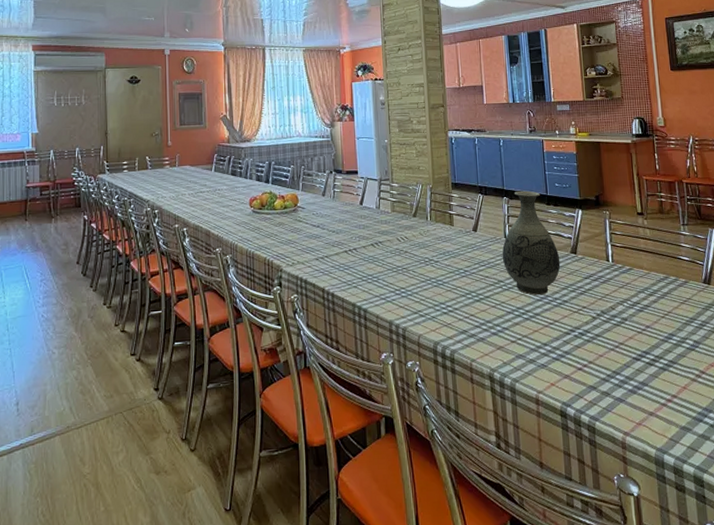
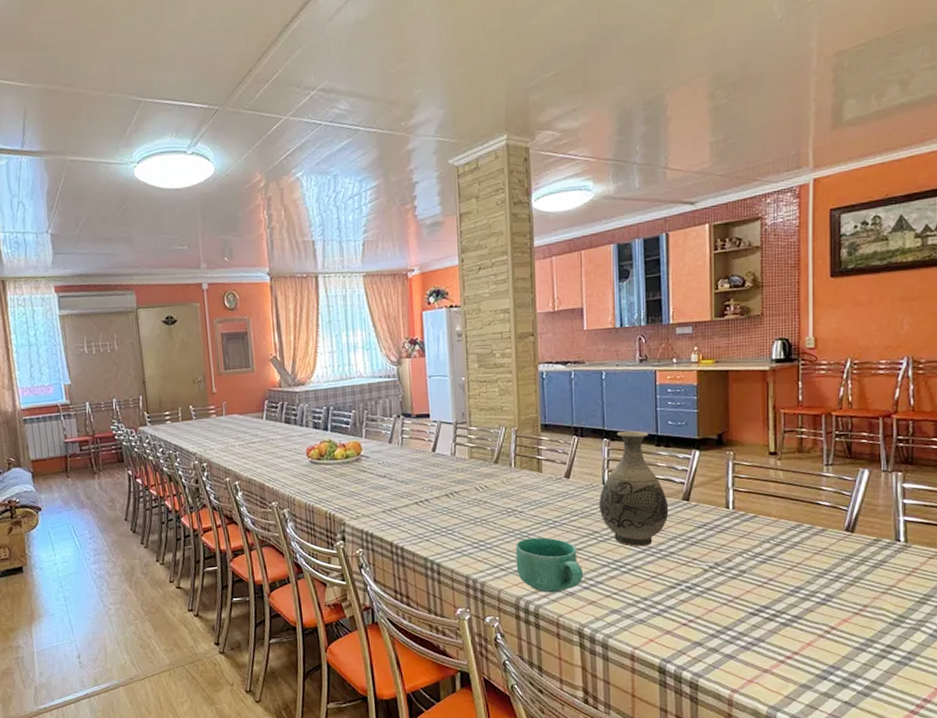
mug: none [432,285,491,339] -> present [515,537,583,593]

